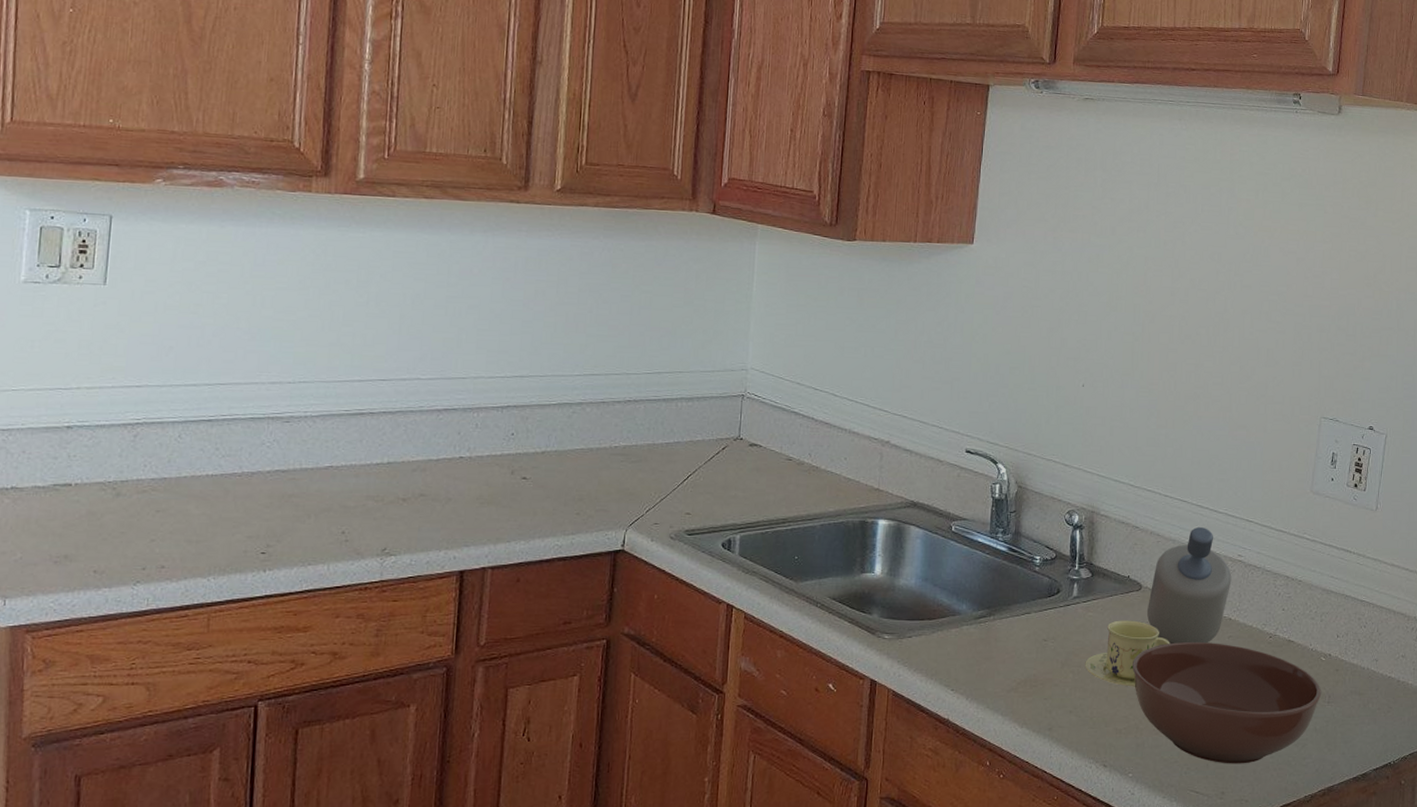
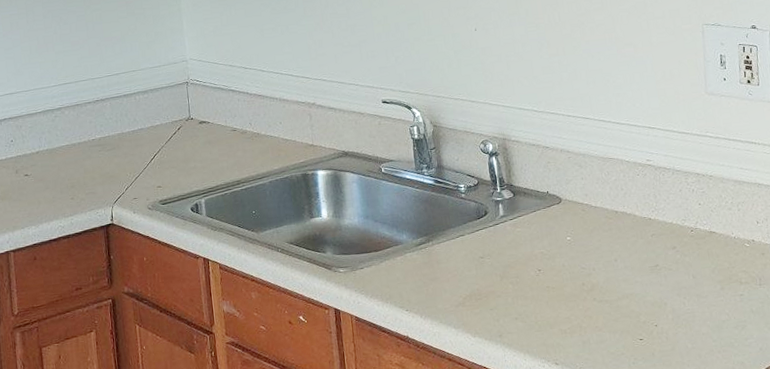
cup and saucer: present [1085,620,1170,687] -> none [521,230,598,291]
bowl: present [1132,641,1322,764] -> none [565,242,752,352]
soap dispenser: present [1146,526,1232,644] -> none [570,139,645,247]

